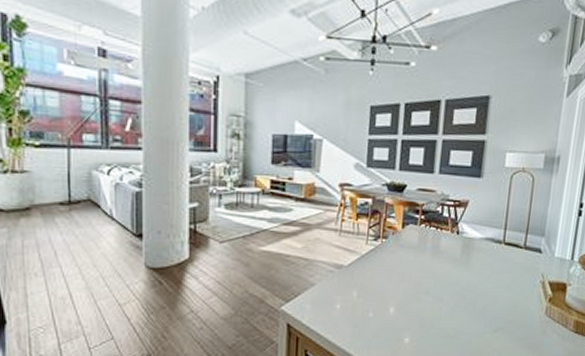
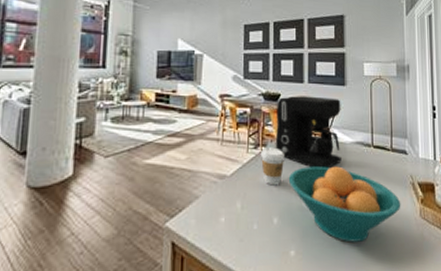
coffee cup: none [380,240,406,277] -> present [261,147,284,186]
coffee maker: none [396,187,474,263] -> present [275,96,342,168]
fruit bowl: none [408,261,527,334] -> present [288,166,401,243]

